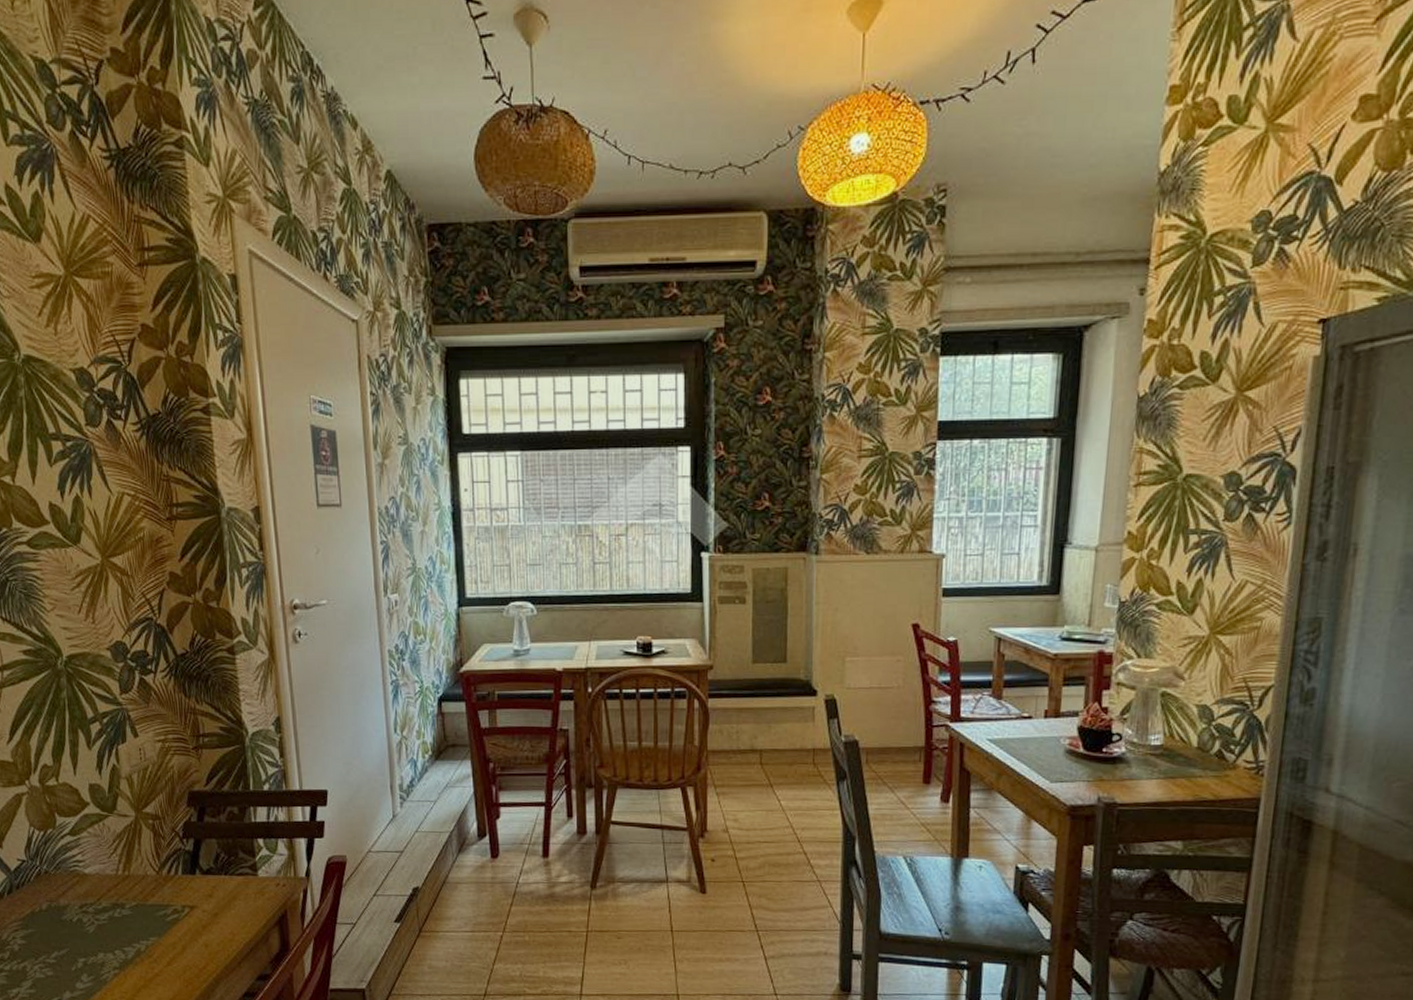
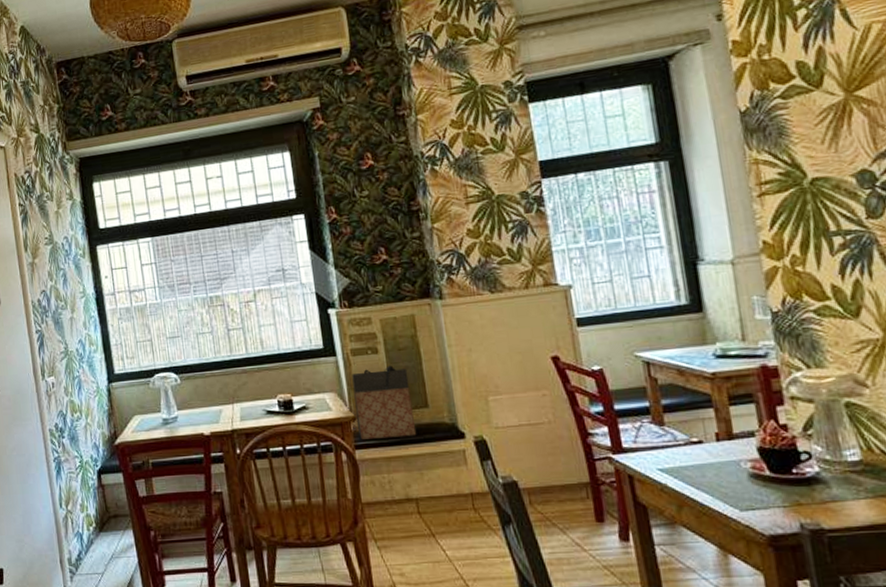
bag: none [714,617,772,690] -> present [352,365,417,440]

